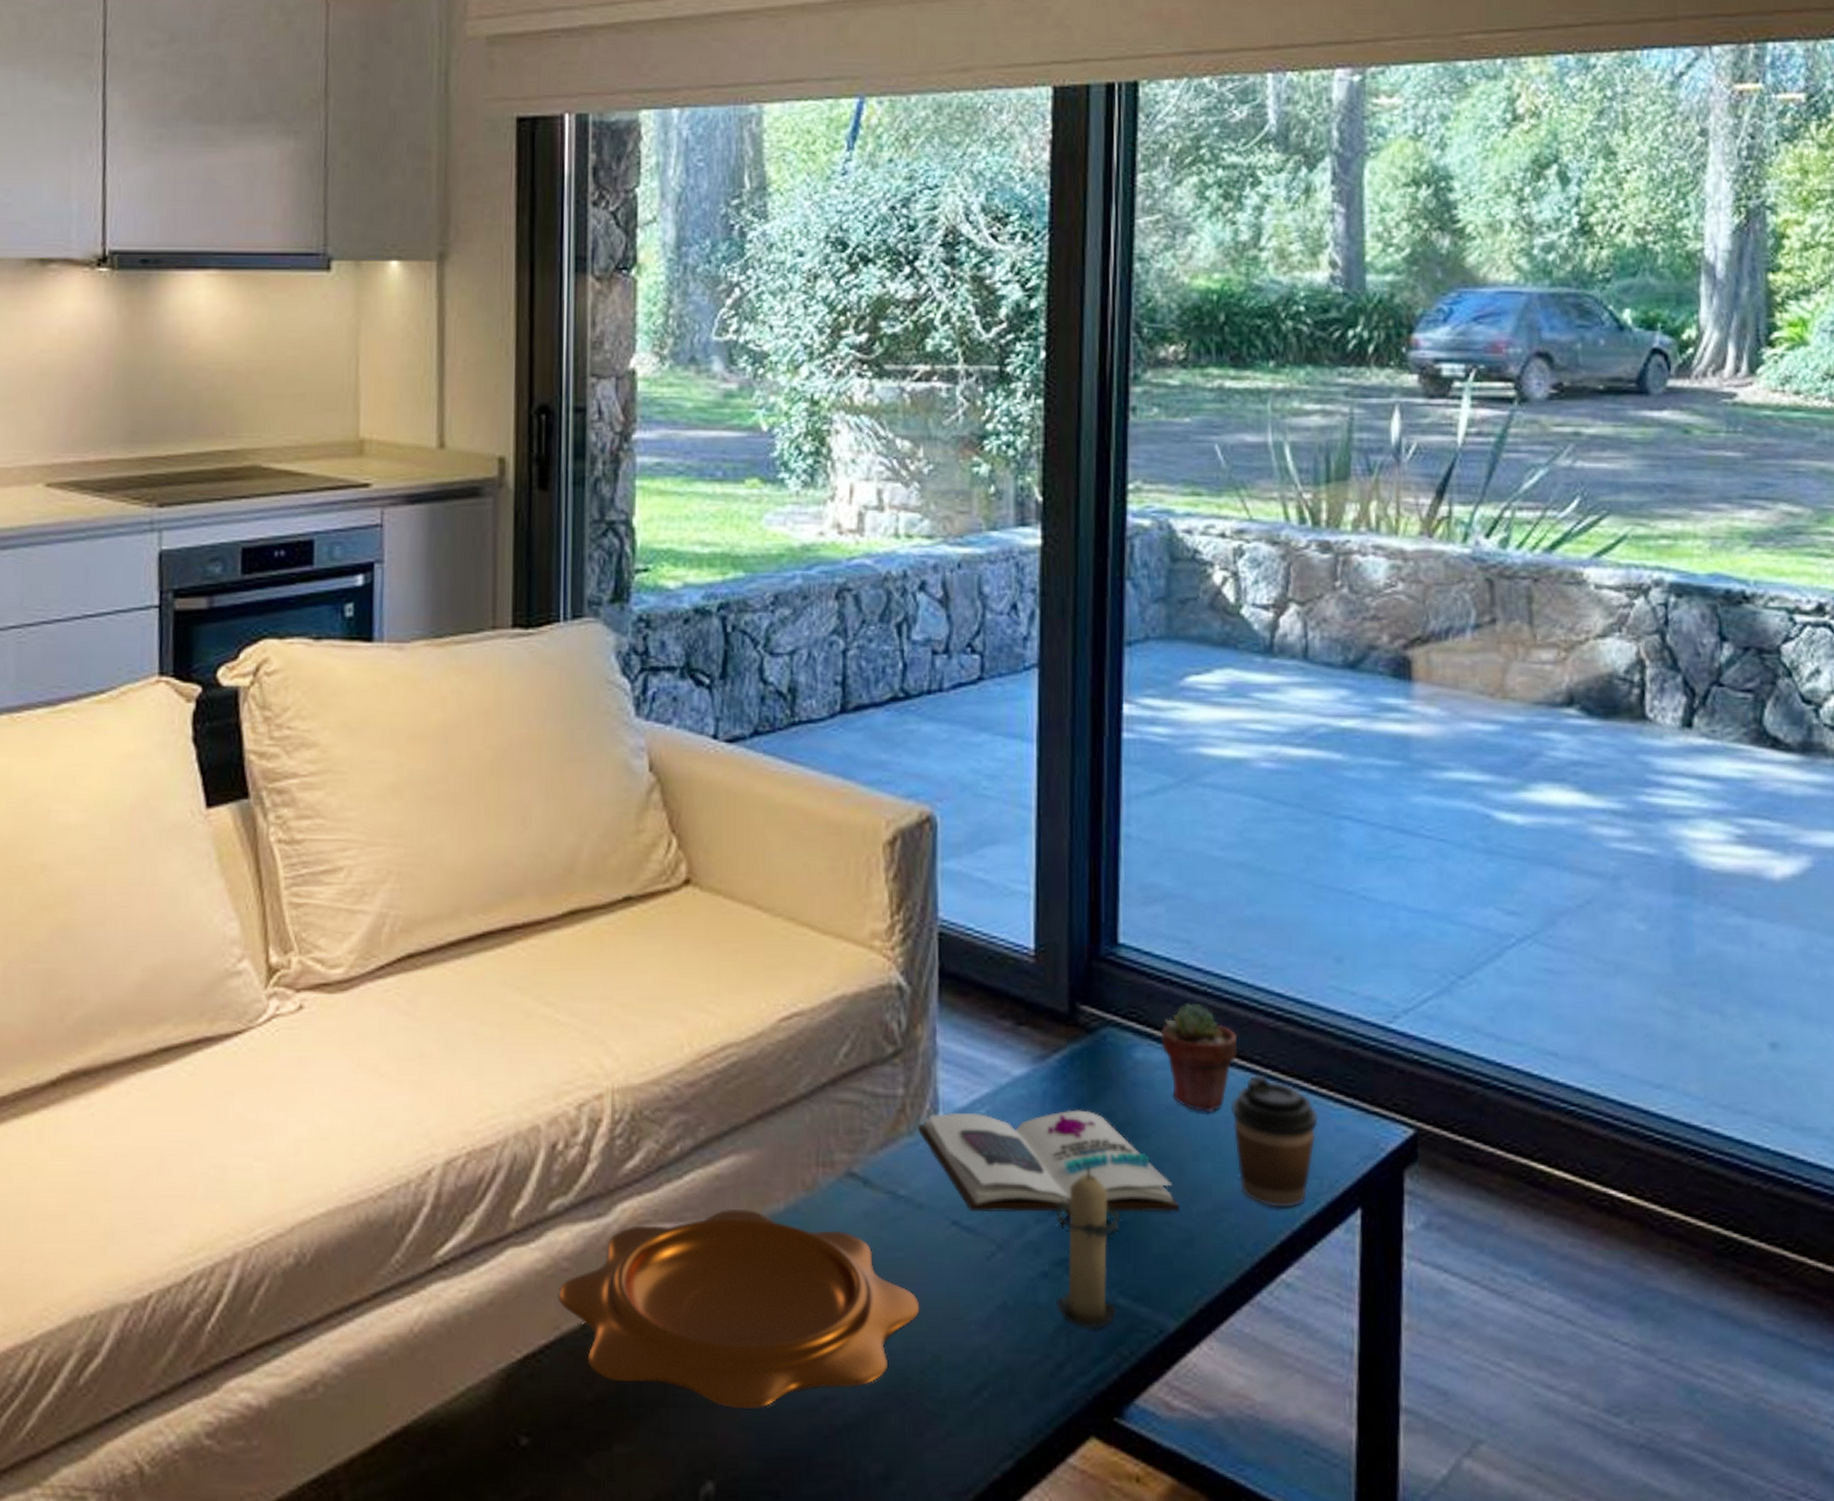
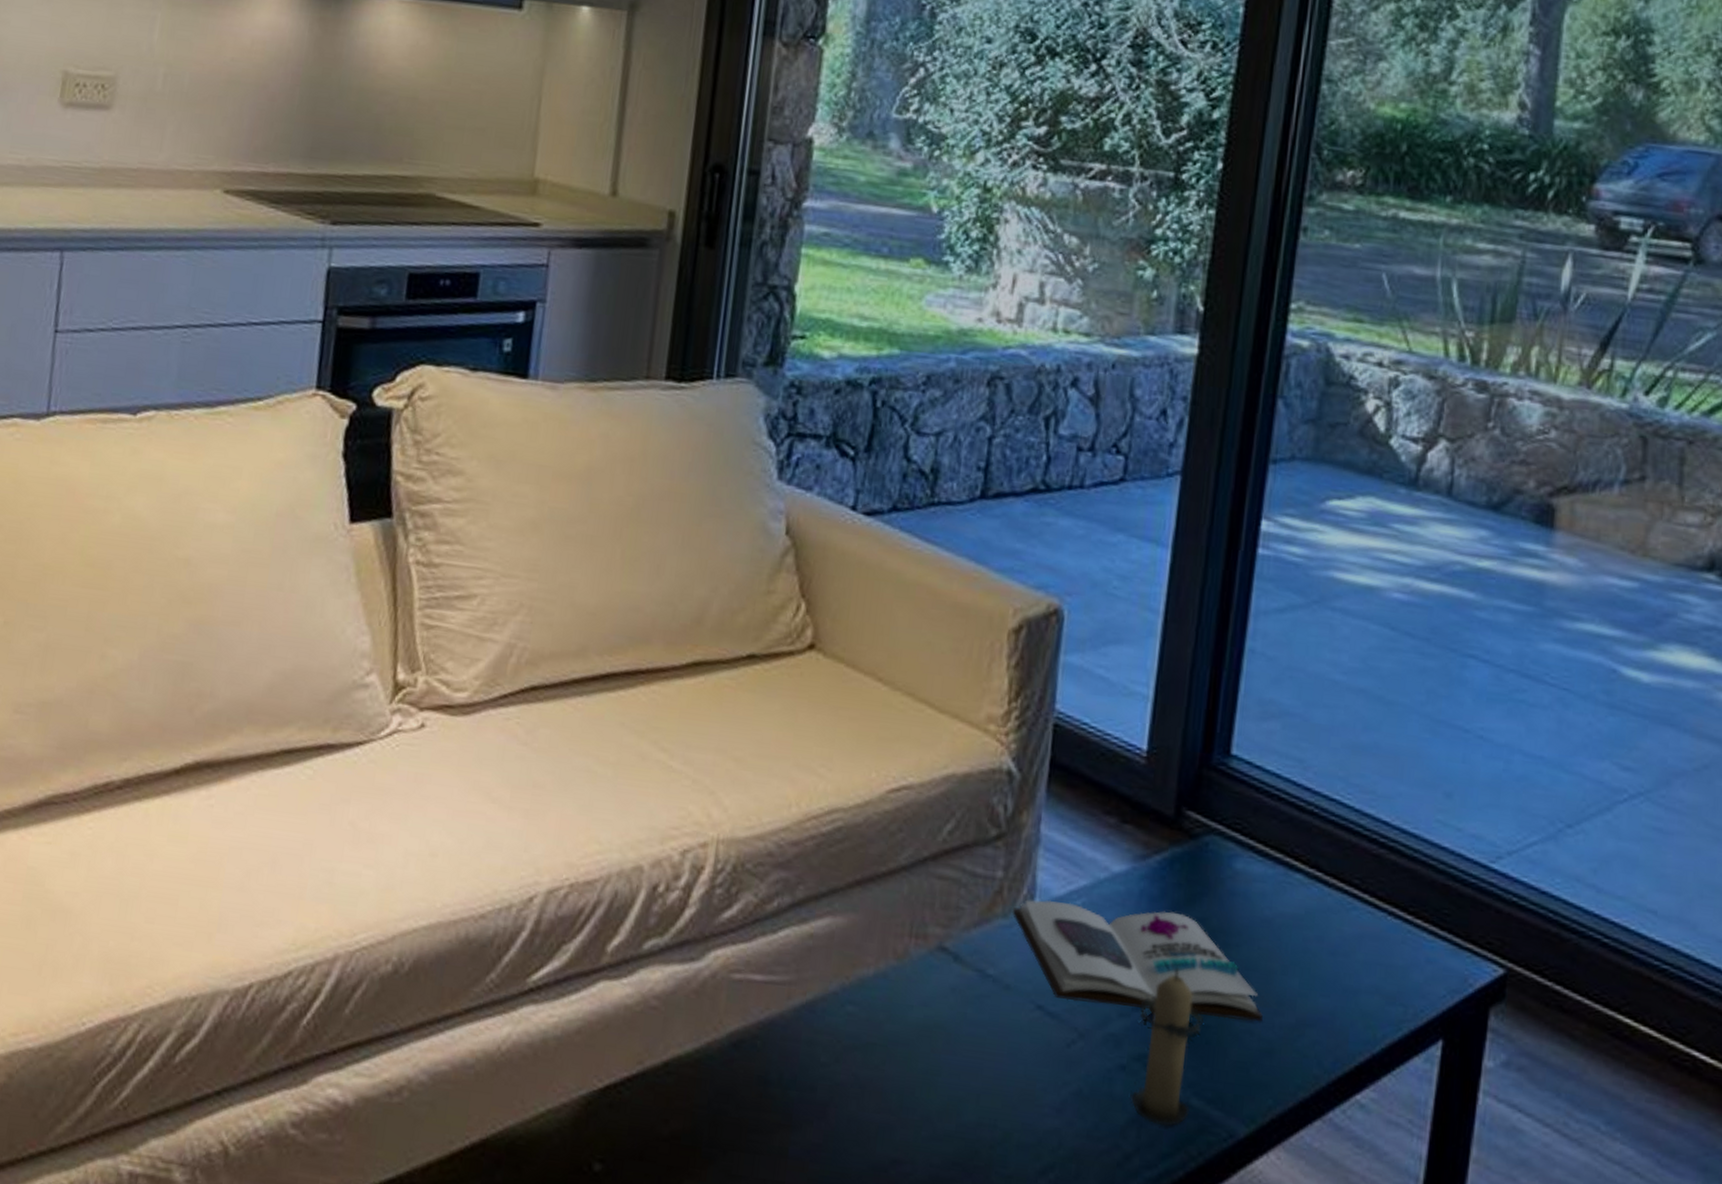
decorative bowl: present [558,1208,920,1409] -> none [643,967,997,1163]
potted succulent: present [1160,1002,1237,1113] -> none [1262,820,1338,930]
coffee cup: present [1230,1074,1318,1208] -> none [1323,897,1411,1032]

